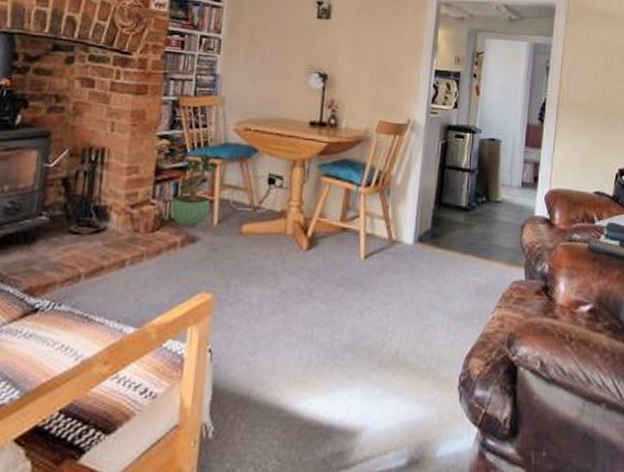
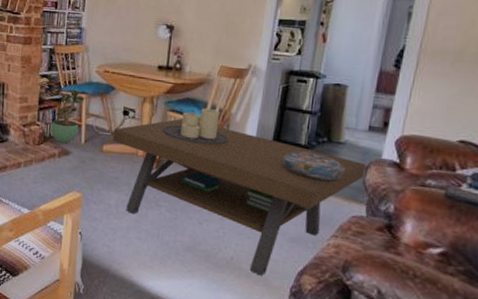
coffee table: none [255,171,522,368] -> present [113,108,366,276]
decorative bowl: none [445,215,504,245] -> present [282,152,346,181]

